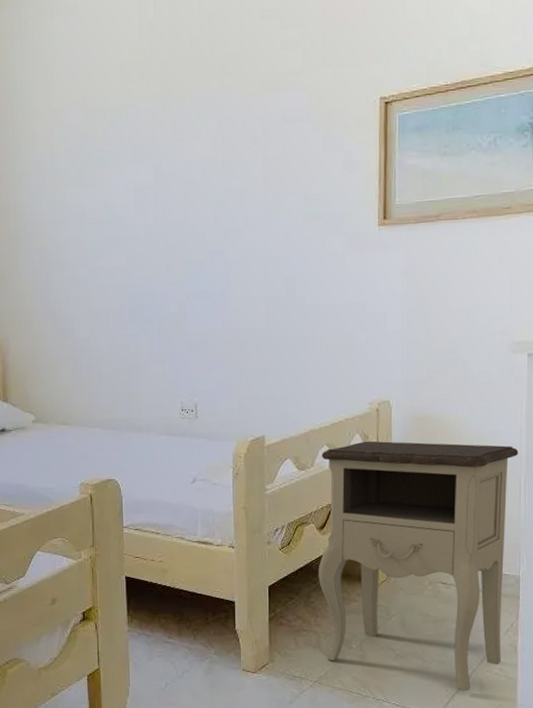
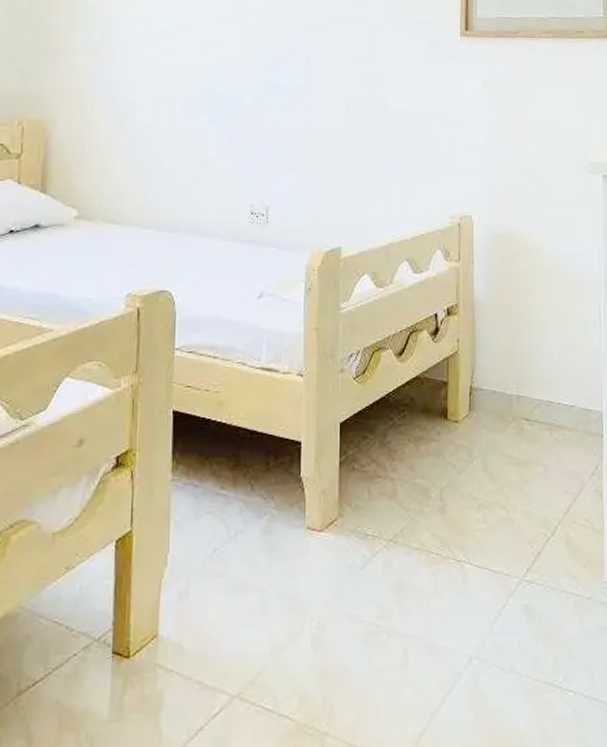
nightstand: present [318,441,519,691] -> none [395,257,598,547]

